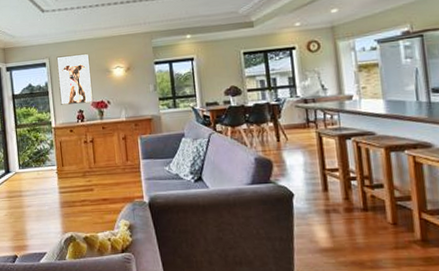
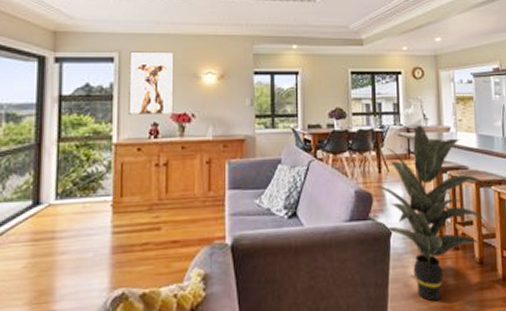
indoor plant: none [277,95,403,256] -> present [377,125,490,301]

